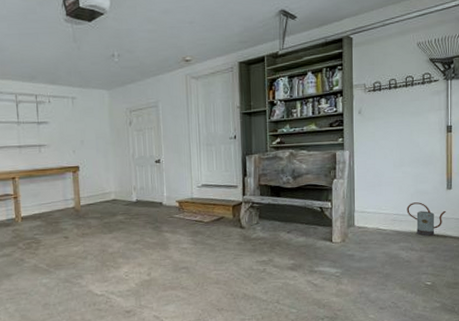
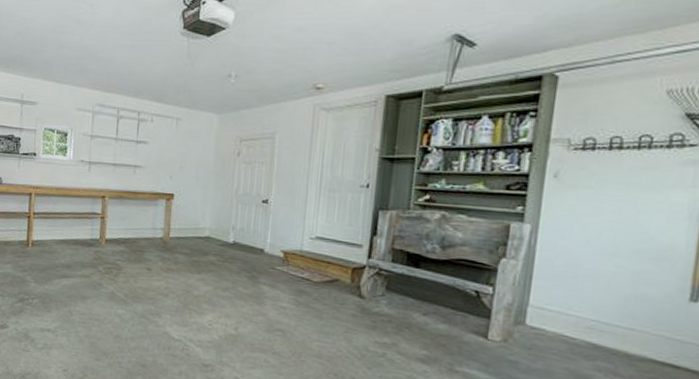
watering can: present [407,202,447,236] -> none [613,309,684,362]

